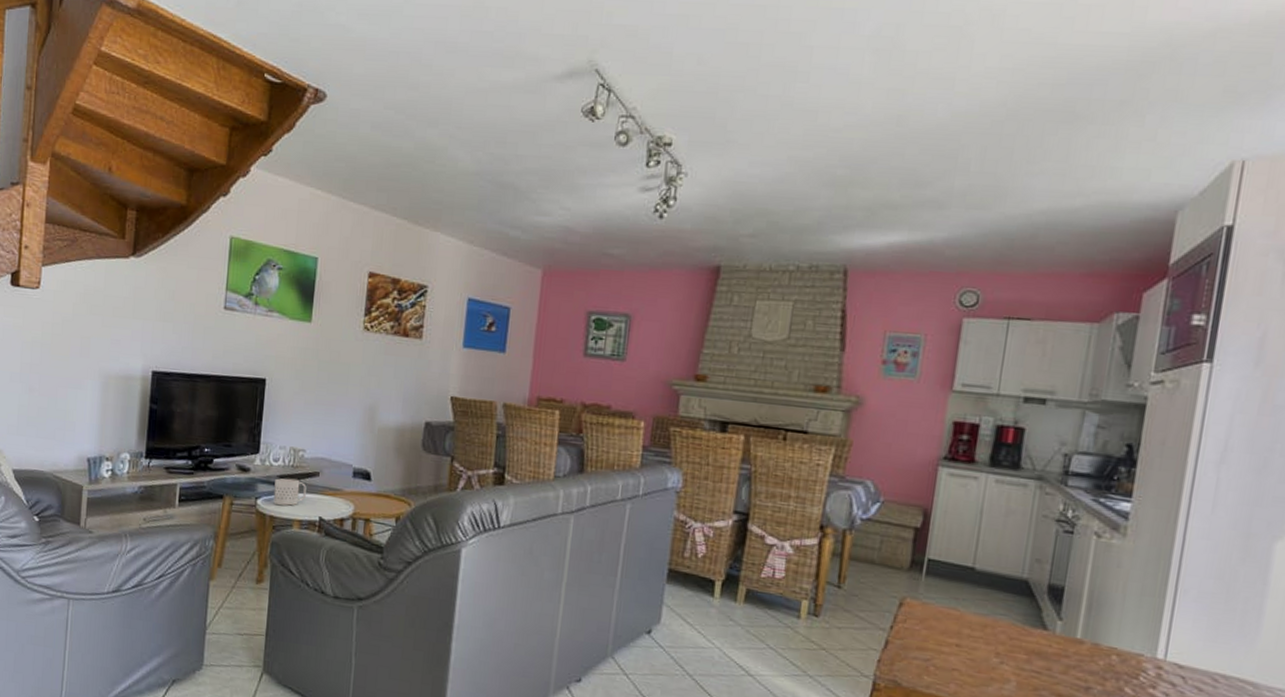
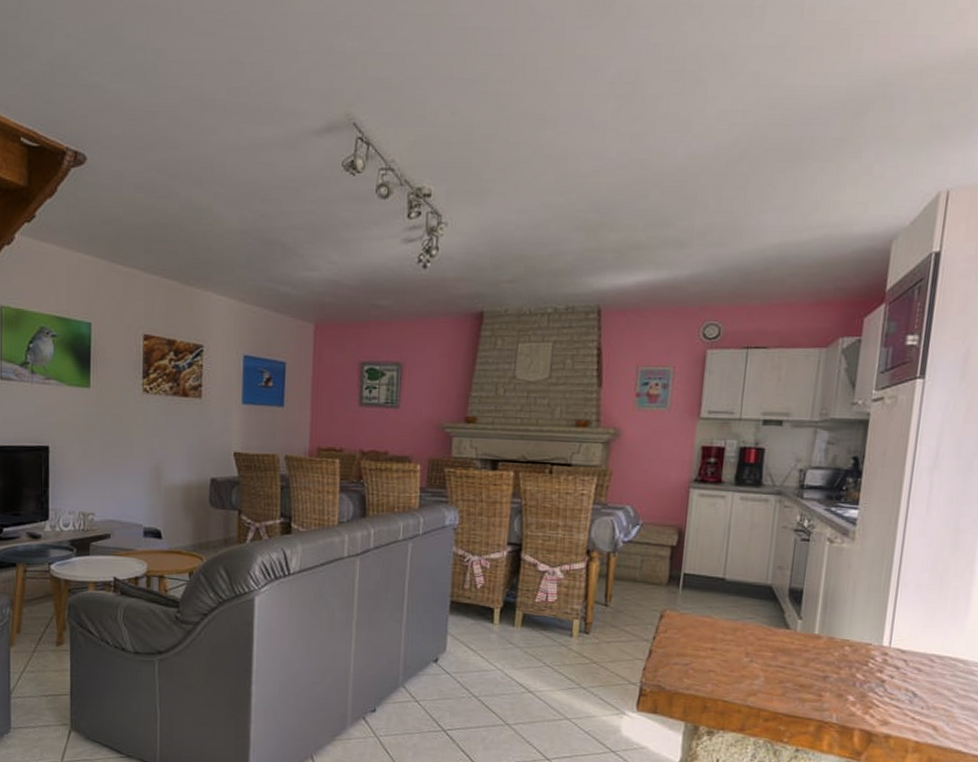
mug: present [273,478,307,506] -> none [67,542,99,569]

